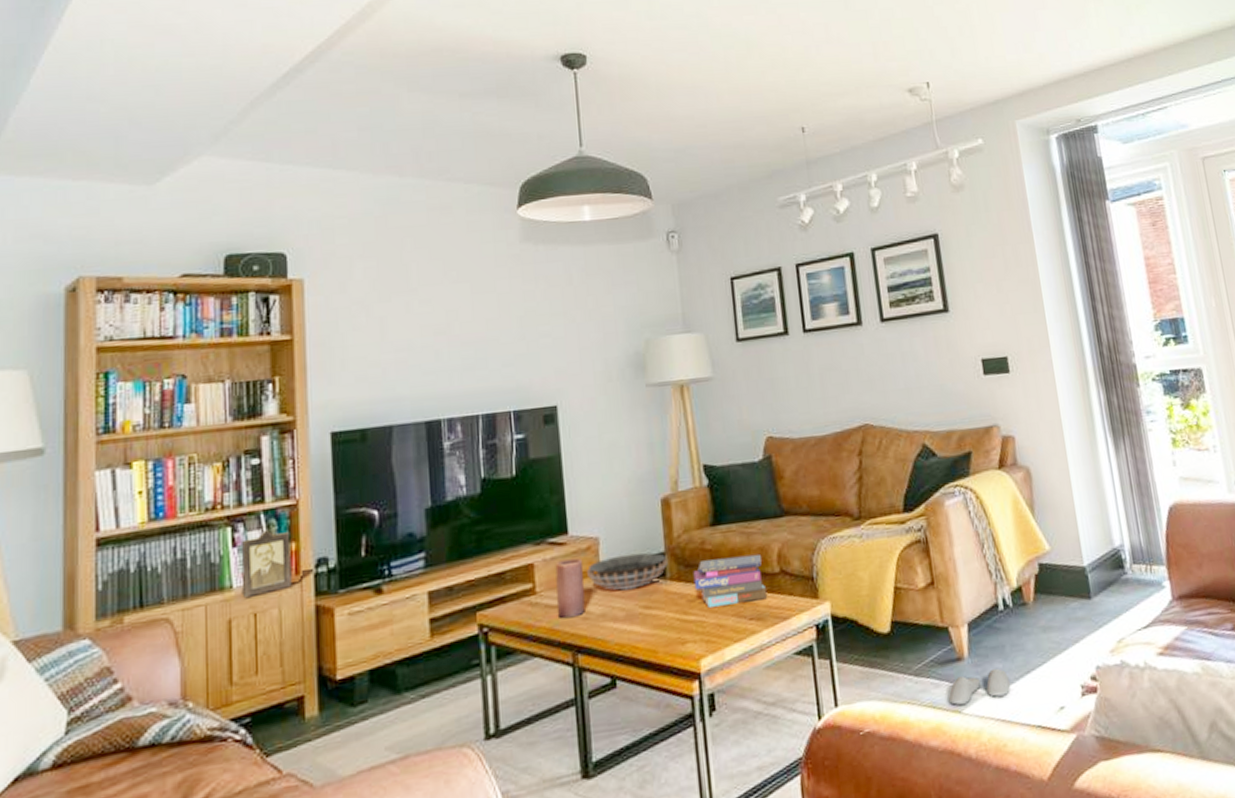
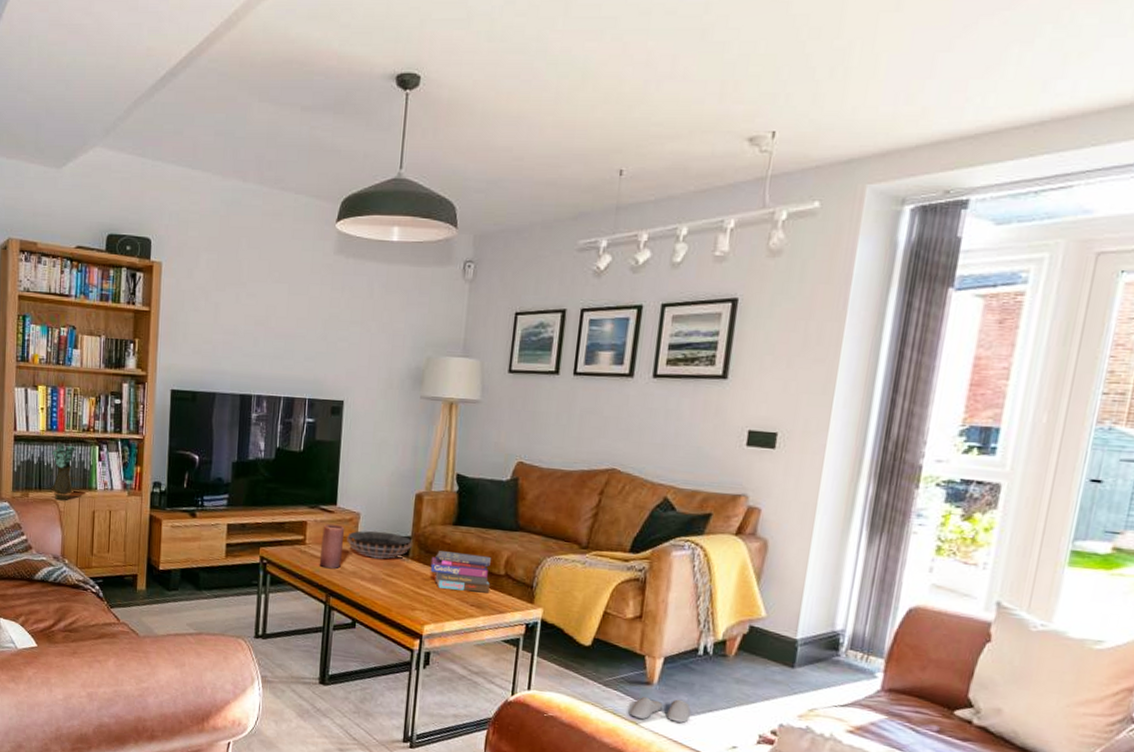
vase: none [158,532,195,618] -> present [52,441,75,501]
photo frame: present [240,529,292,597] -> none [102,453,137,499]

